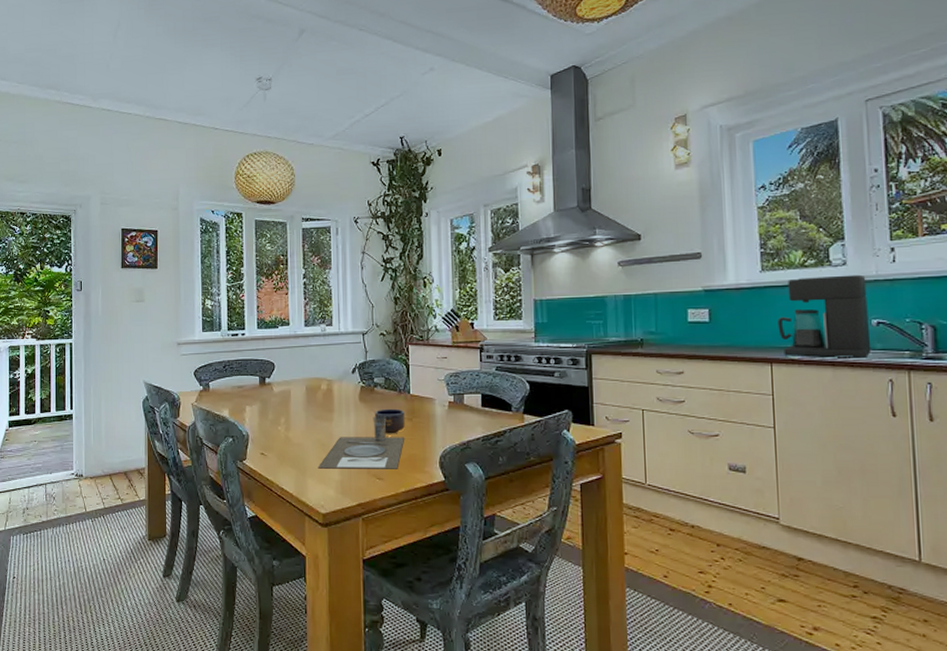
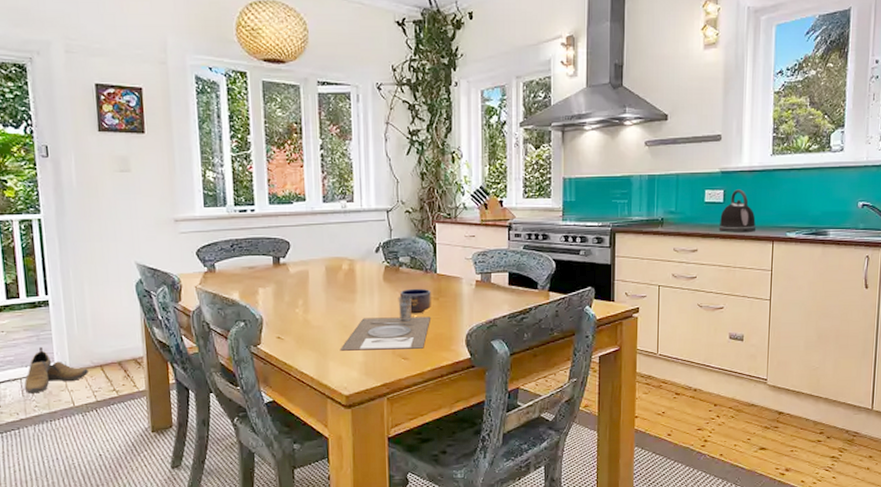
shoe: none [47,455,99,498] -> present [24,346,88,394]
kettle: none [706,308,750,354] -> present [718,189,757,232]
coffee maker: present [777,274,872,358] -> none [781,160,858,237]

